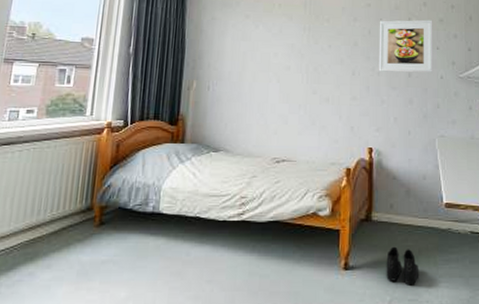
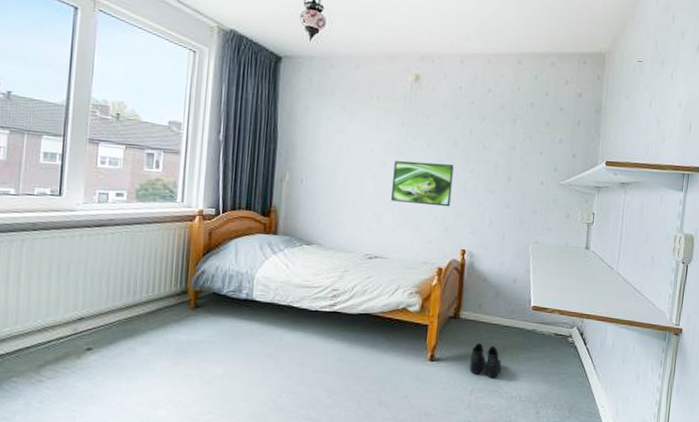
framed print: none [295,63,355,106] -> present [391,161,454,207]
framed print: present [378,19,433,73] -> none [477,120,539,178]

